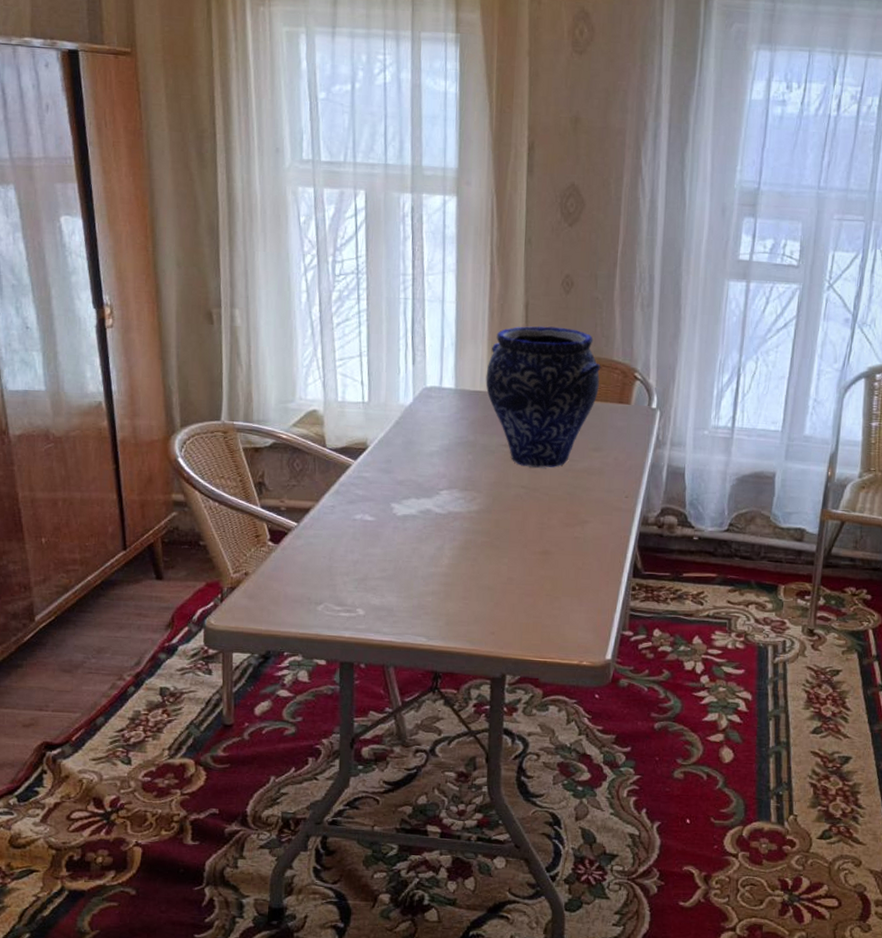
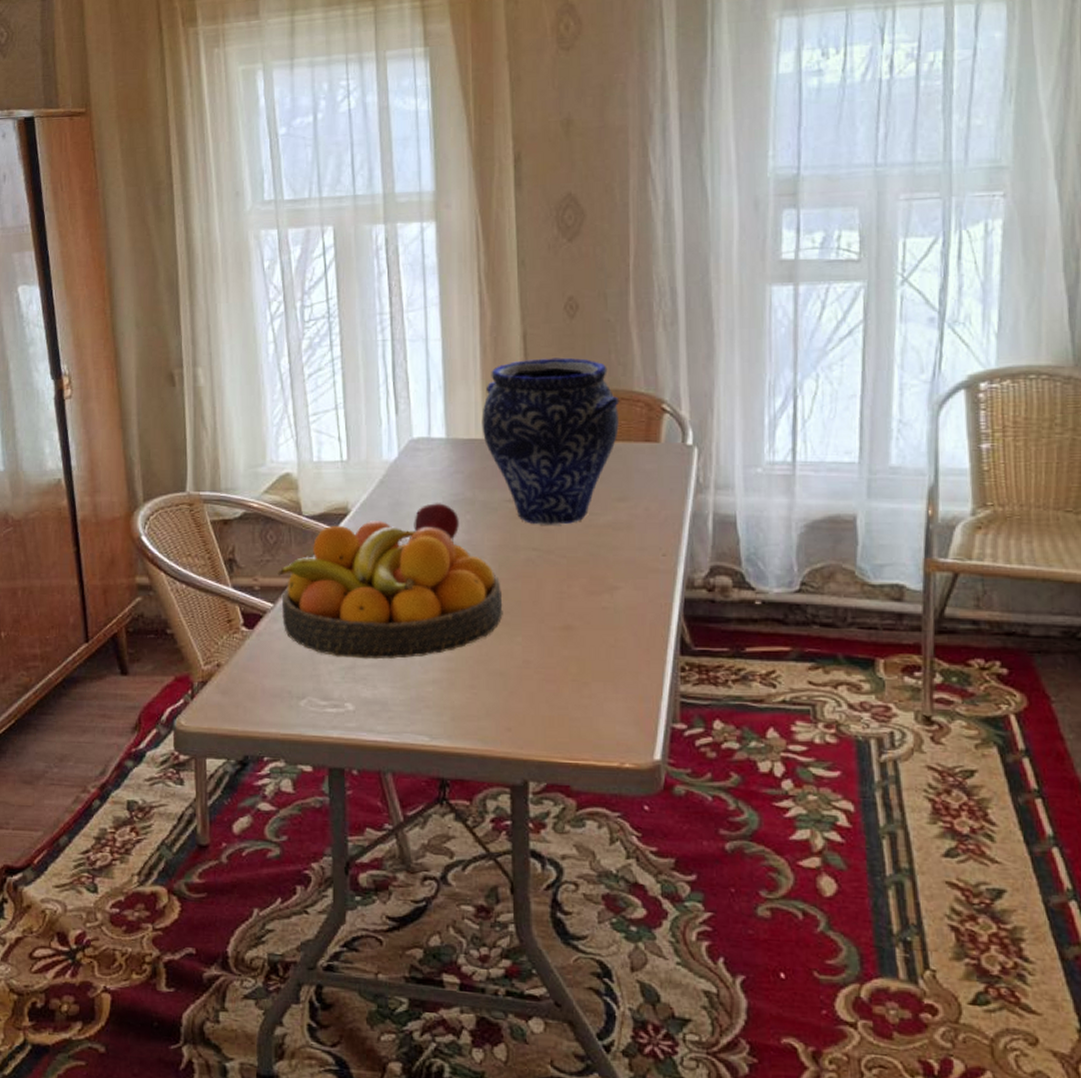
fruit bowl: none [301,456,494,573] -> present [276,521,503,660]
apple: none [423,443,462,476] -> present [414,503,459,540]

